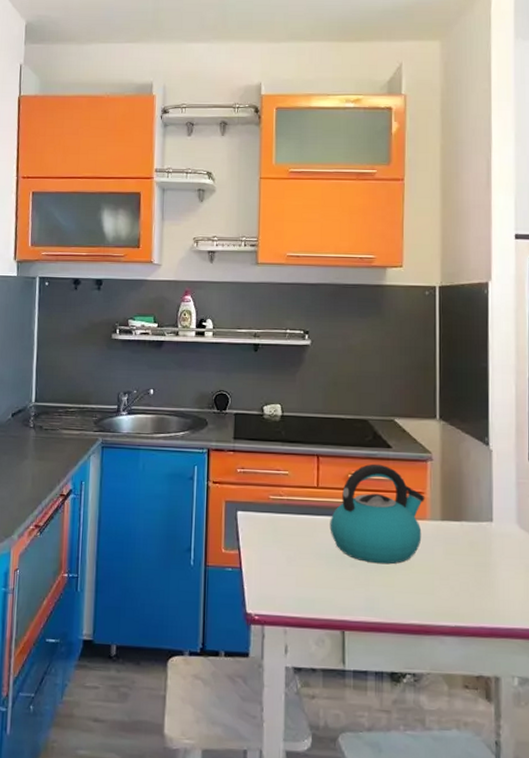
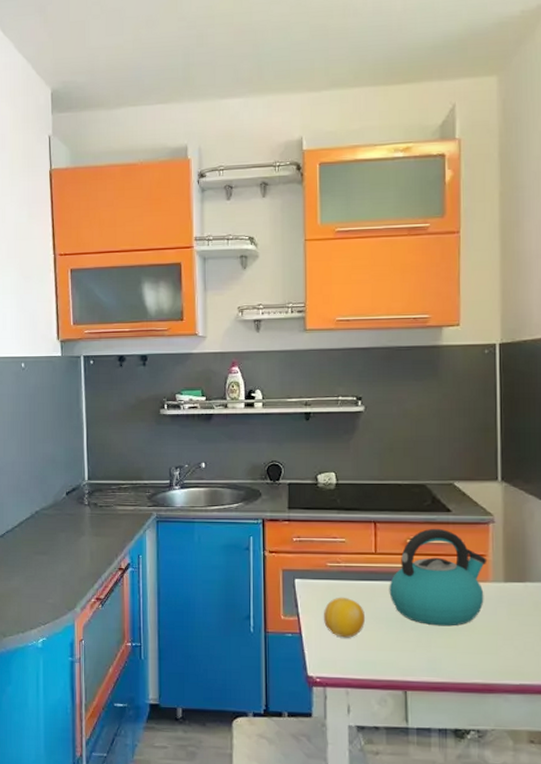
fruit: none [264,531,306,574] -> present [323,597,366,638]

